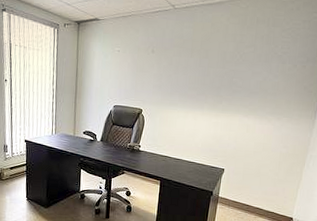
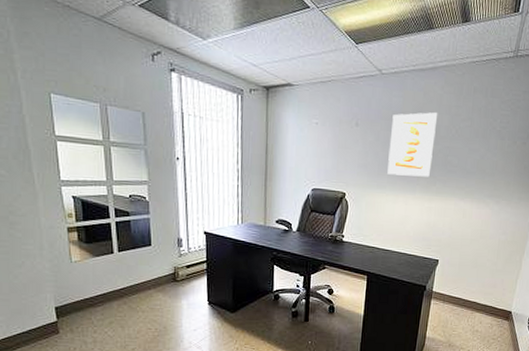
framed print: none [179,40,224,96] -> present [387,112,438,177]

